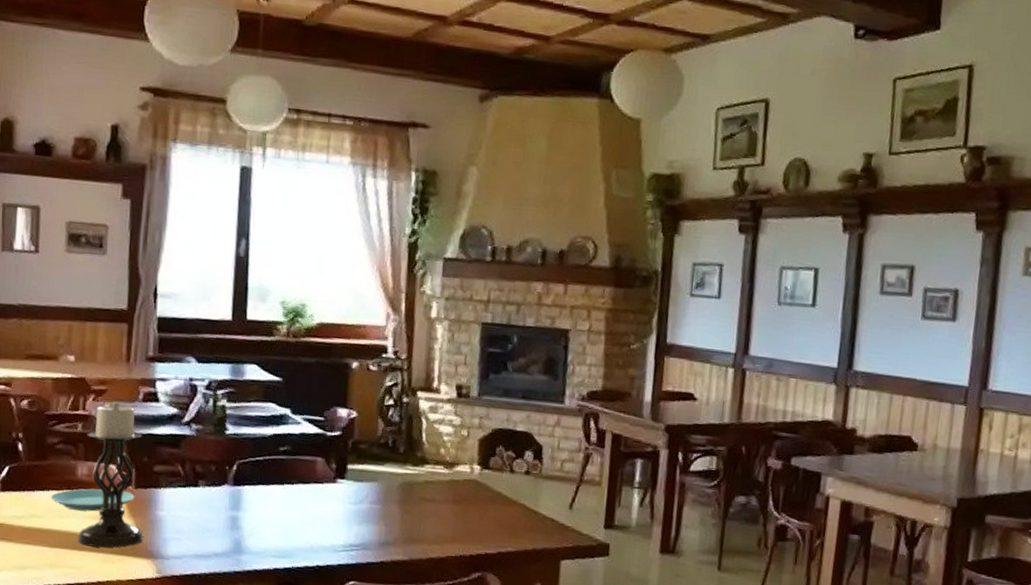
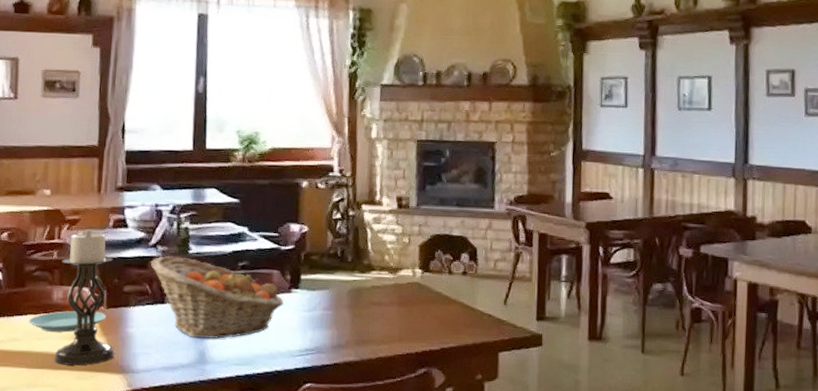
fruit basket: none [183,434,328,528] -> present [150,255,283,339]

